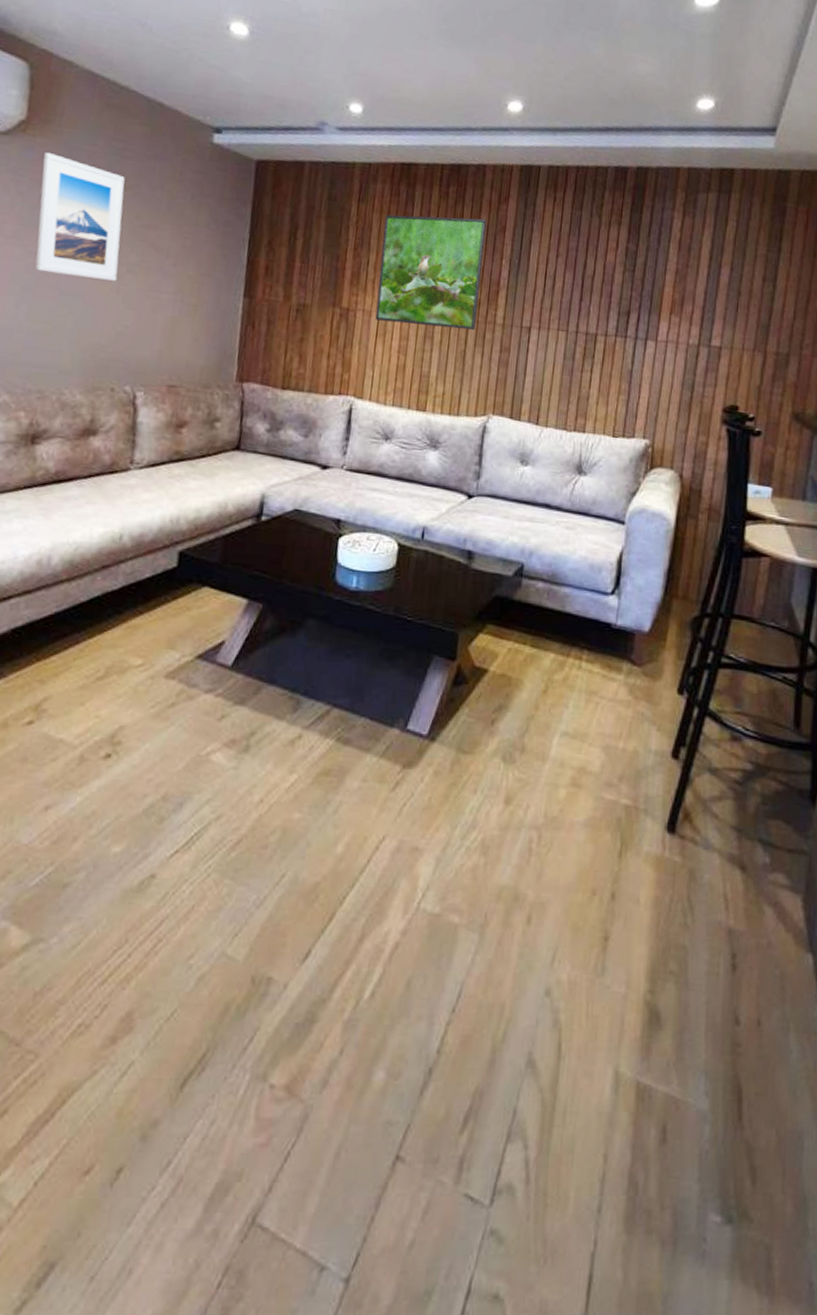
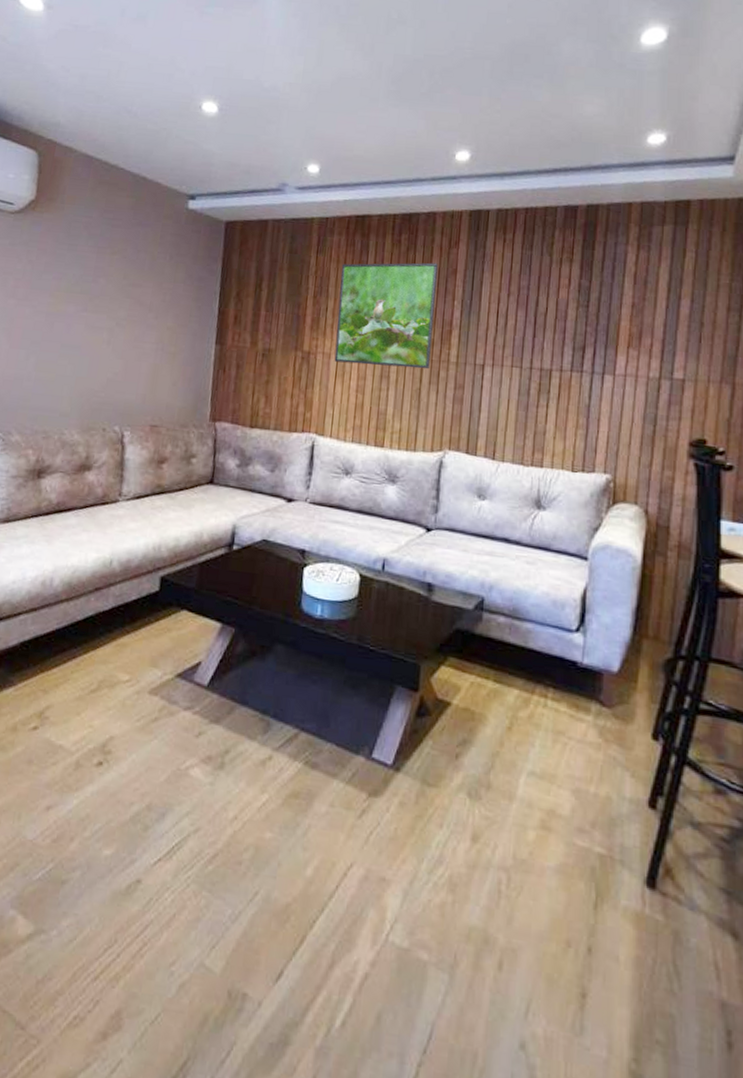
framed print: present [35,152,125,281] -> none [41,226,115,334]

